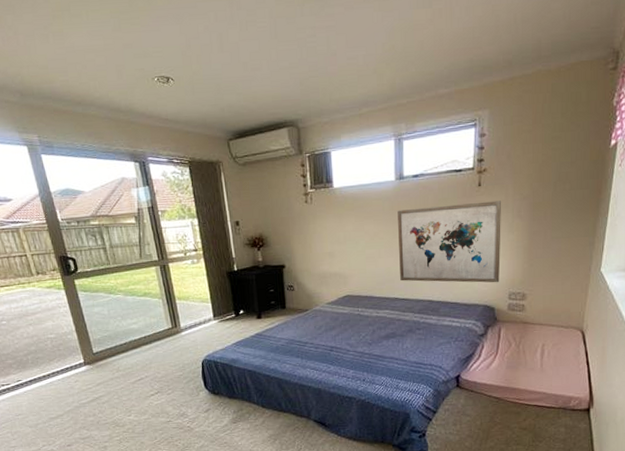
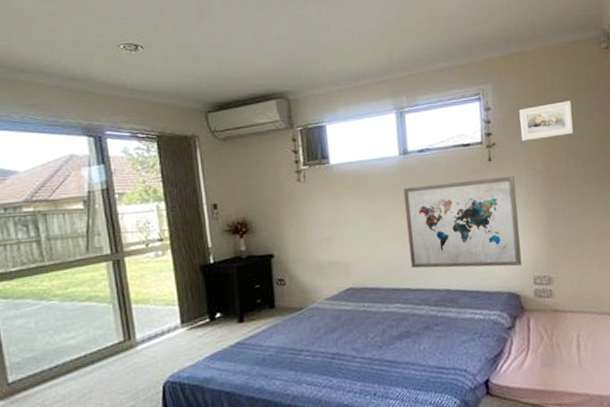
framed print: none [512,126,567,167] -> present [519,101,574,141]

